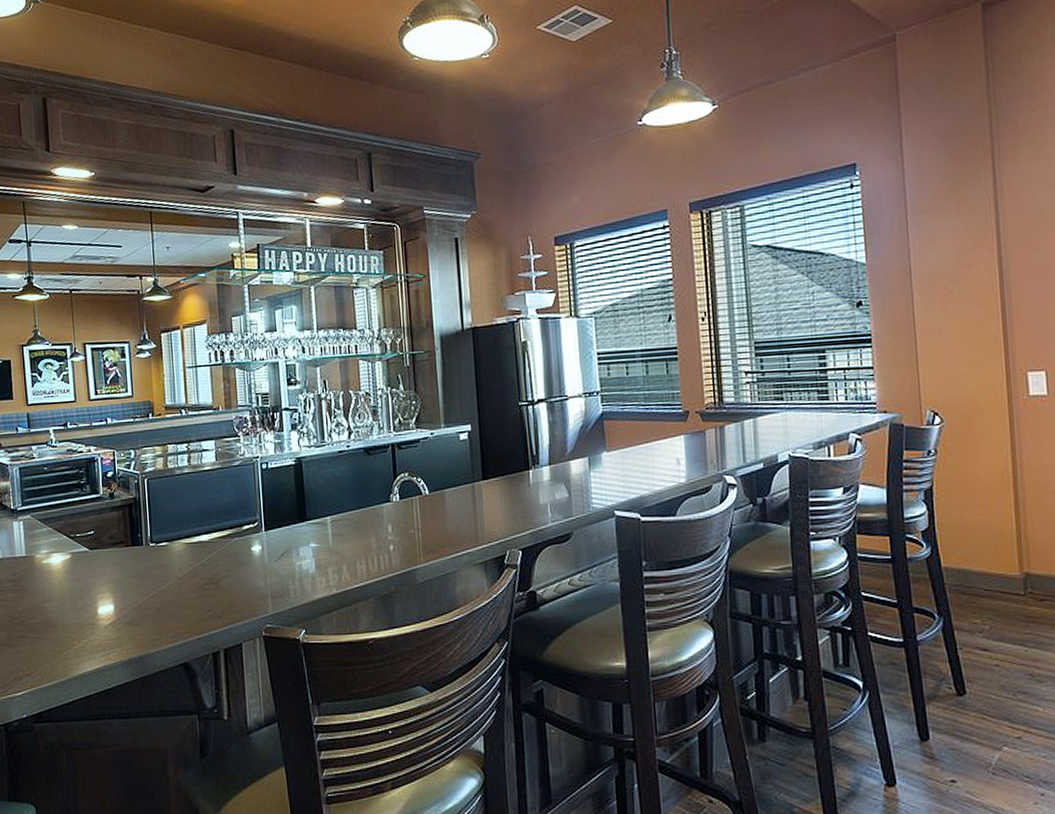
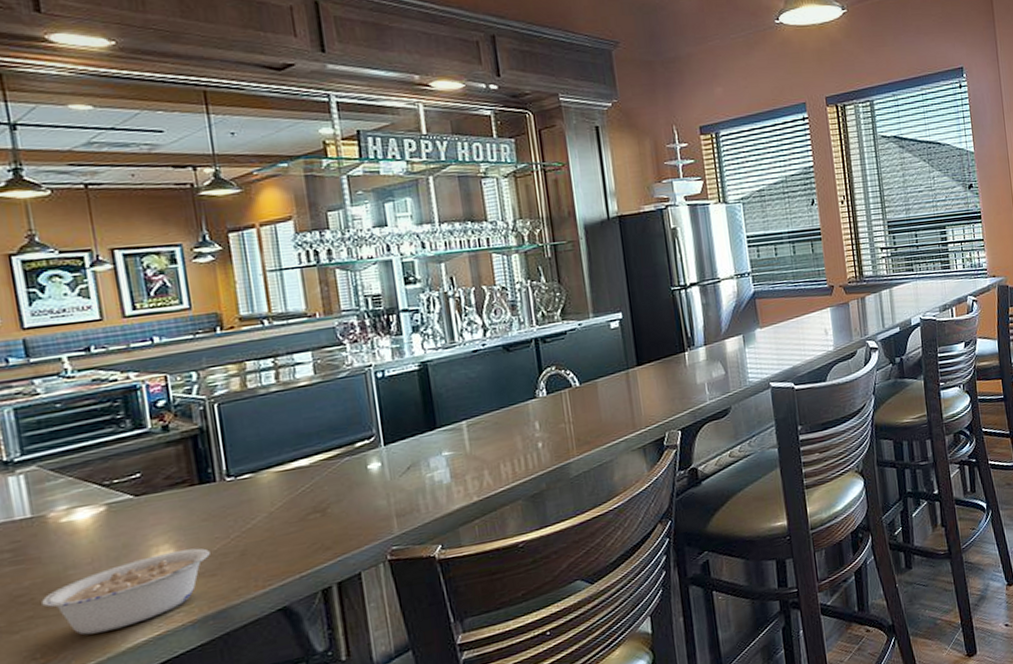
legume: none [28,600,136,658] -> present [42,548,210,635]

